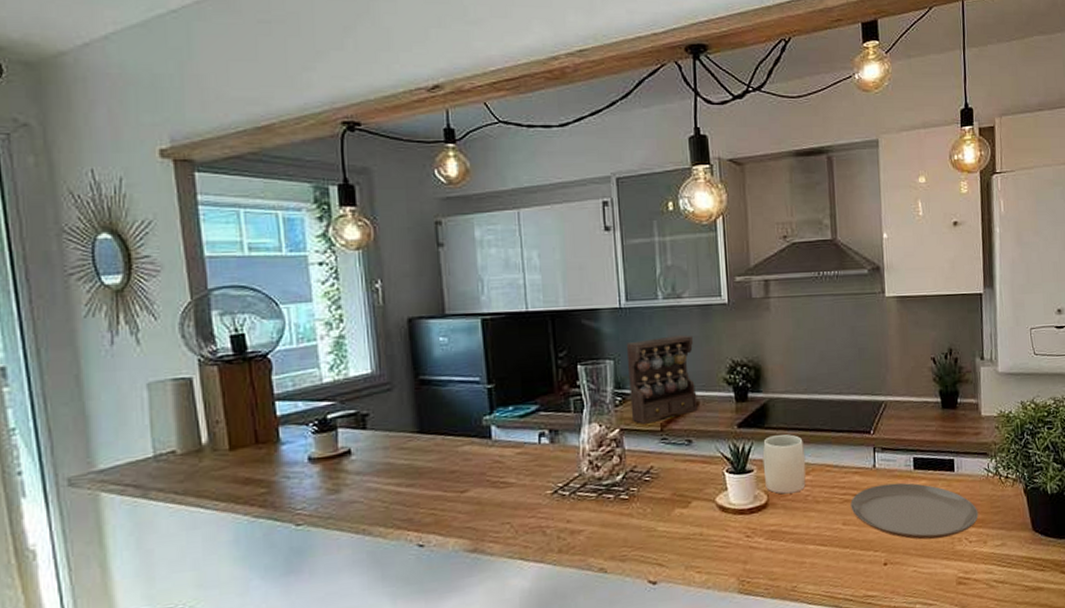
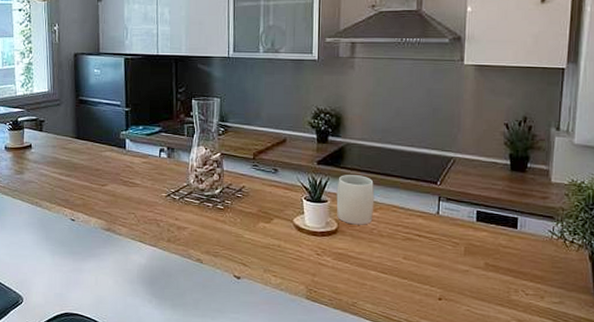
spice rack: present [626,335,698,424] -> none [230,83,285,152]
plate: present [850,482,979,540] -> none [412,230,538,287]

